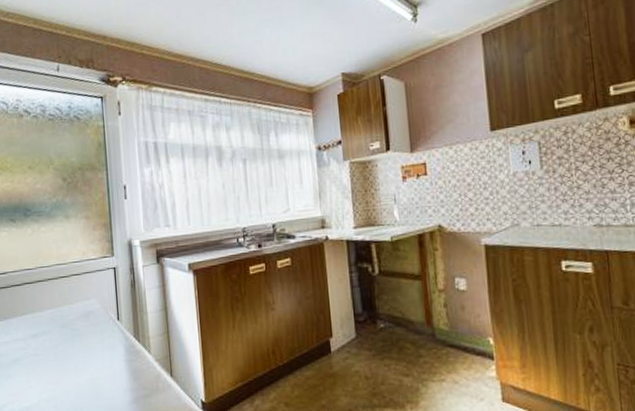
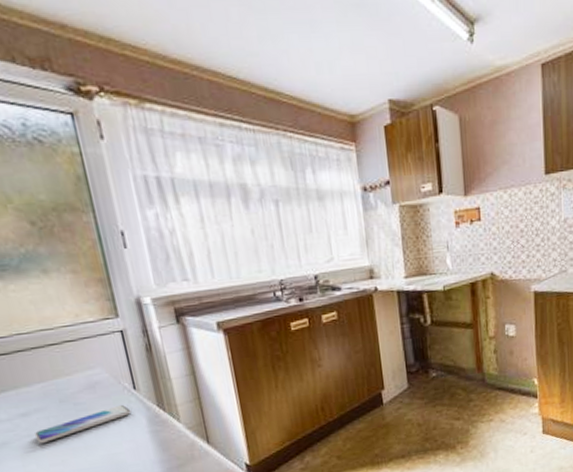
smartphone: none [40,333,113,363] -> present [35,404,131,444]

